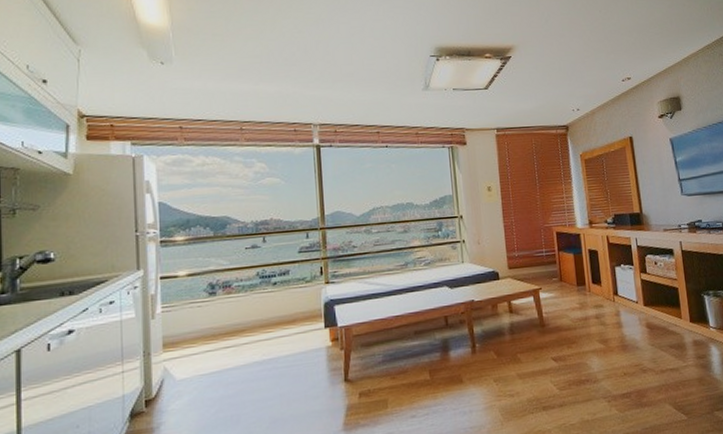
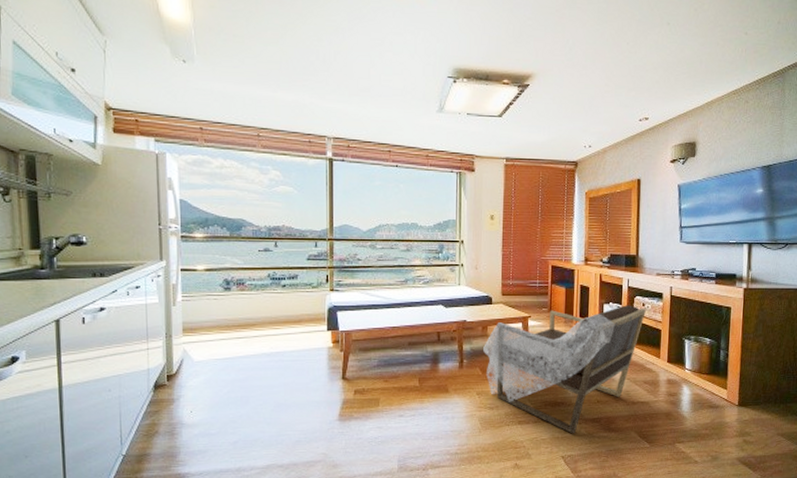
armchair: none [495,265,659,415] -> present [483,305,646,434]

